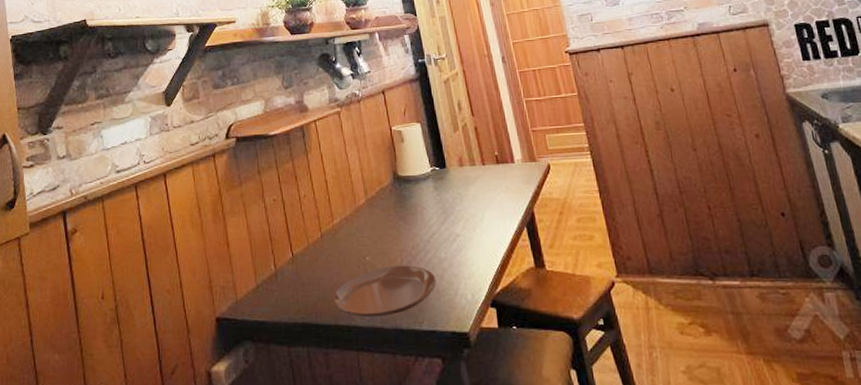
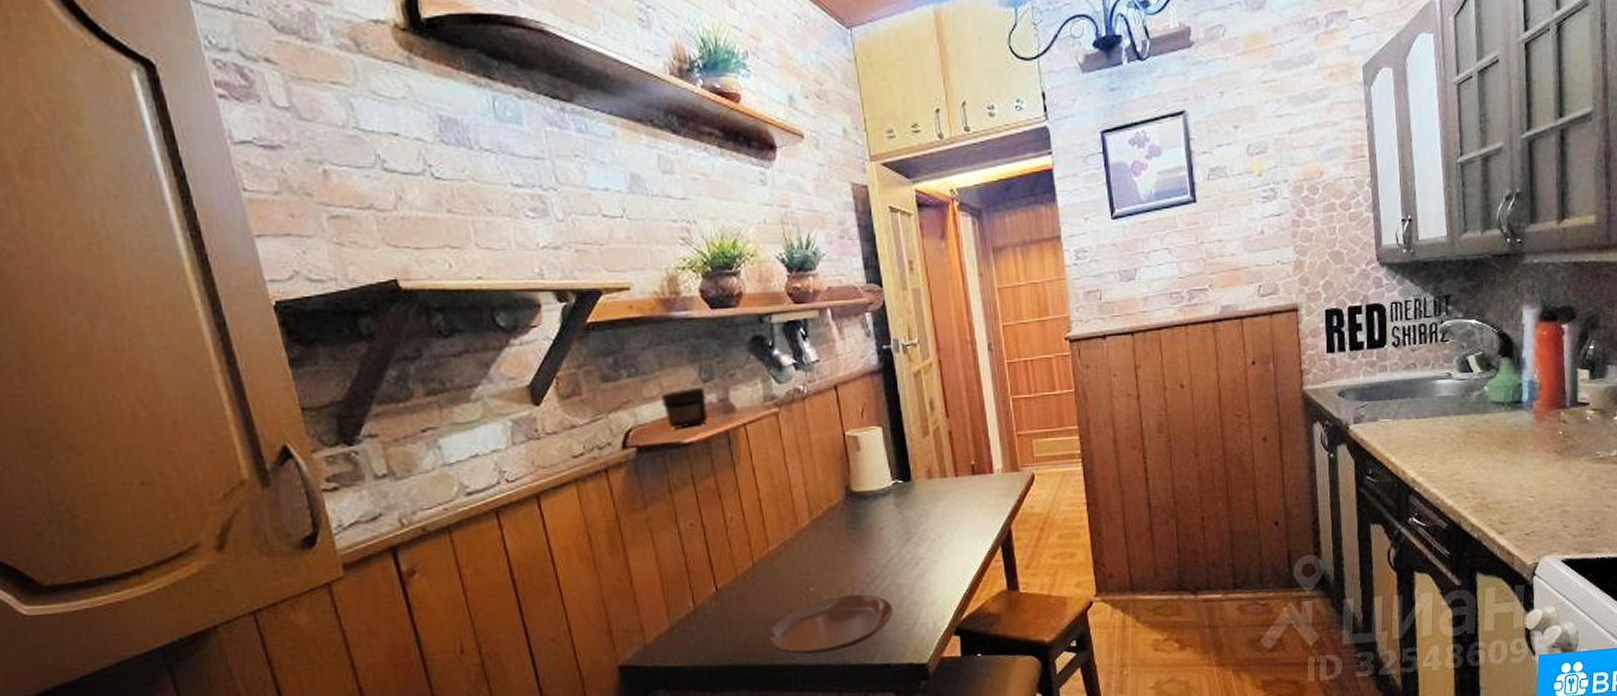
jar: none [255,92,288,123] -> present [661,386,708,428]

